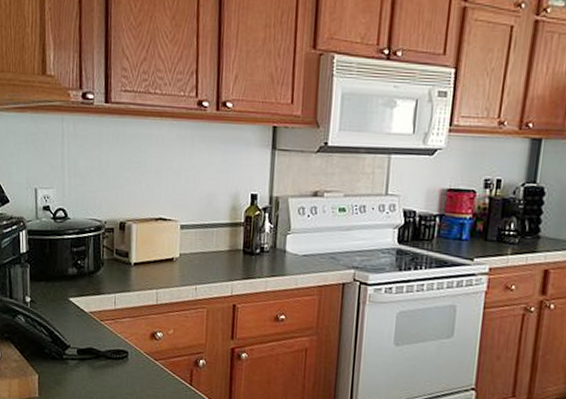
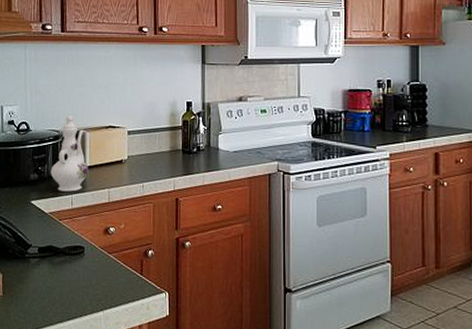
ewer: none [91,203,135,291] -> present [50,115,89,192]

